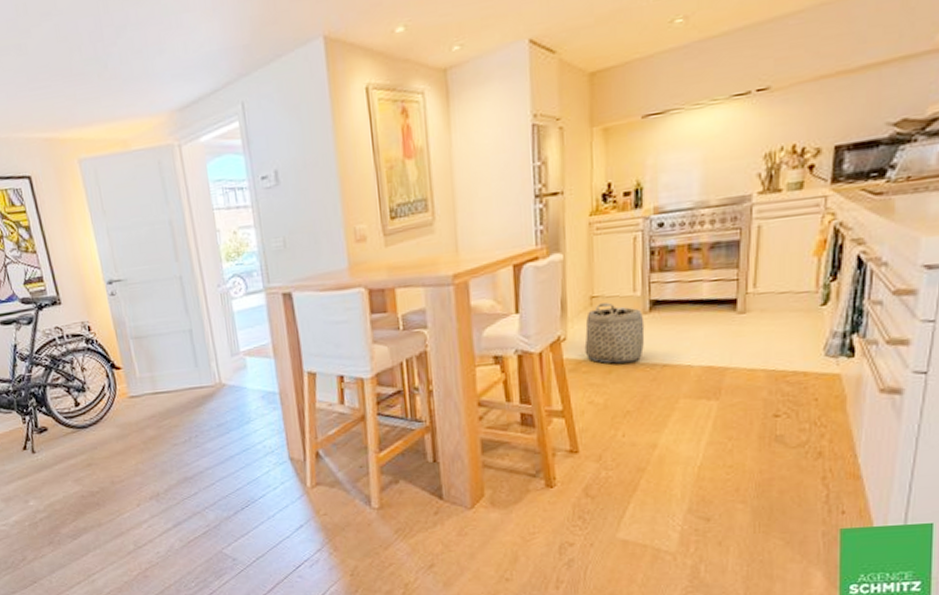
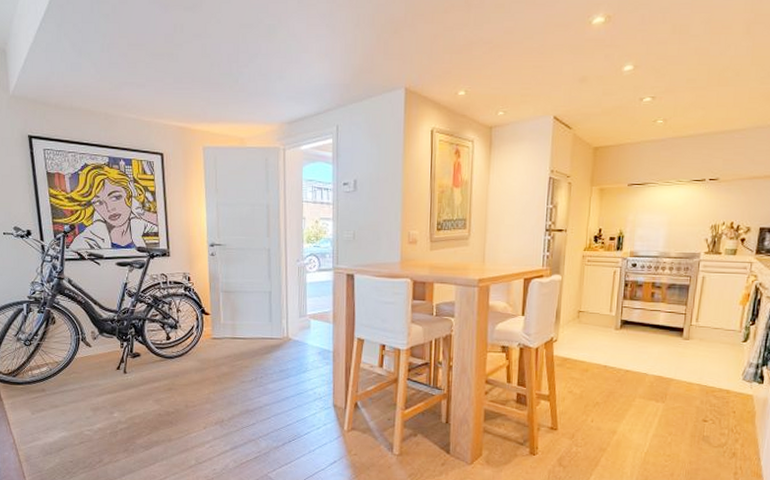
basket: present [584,302,645,364] -> none [570,317,616,365]

